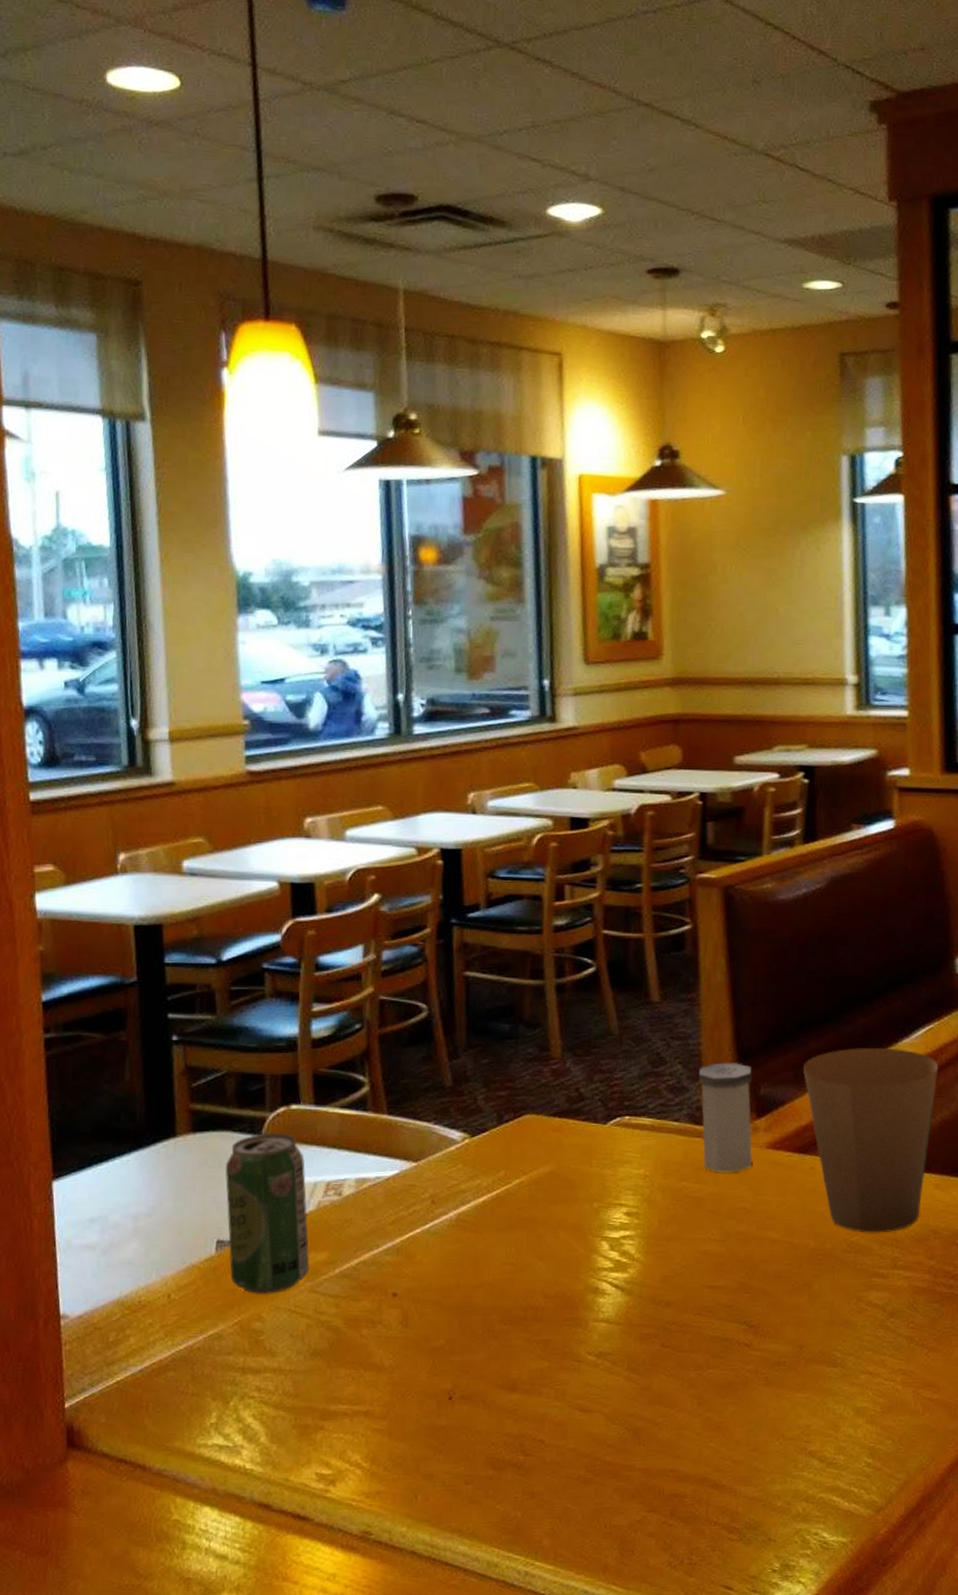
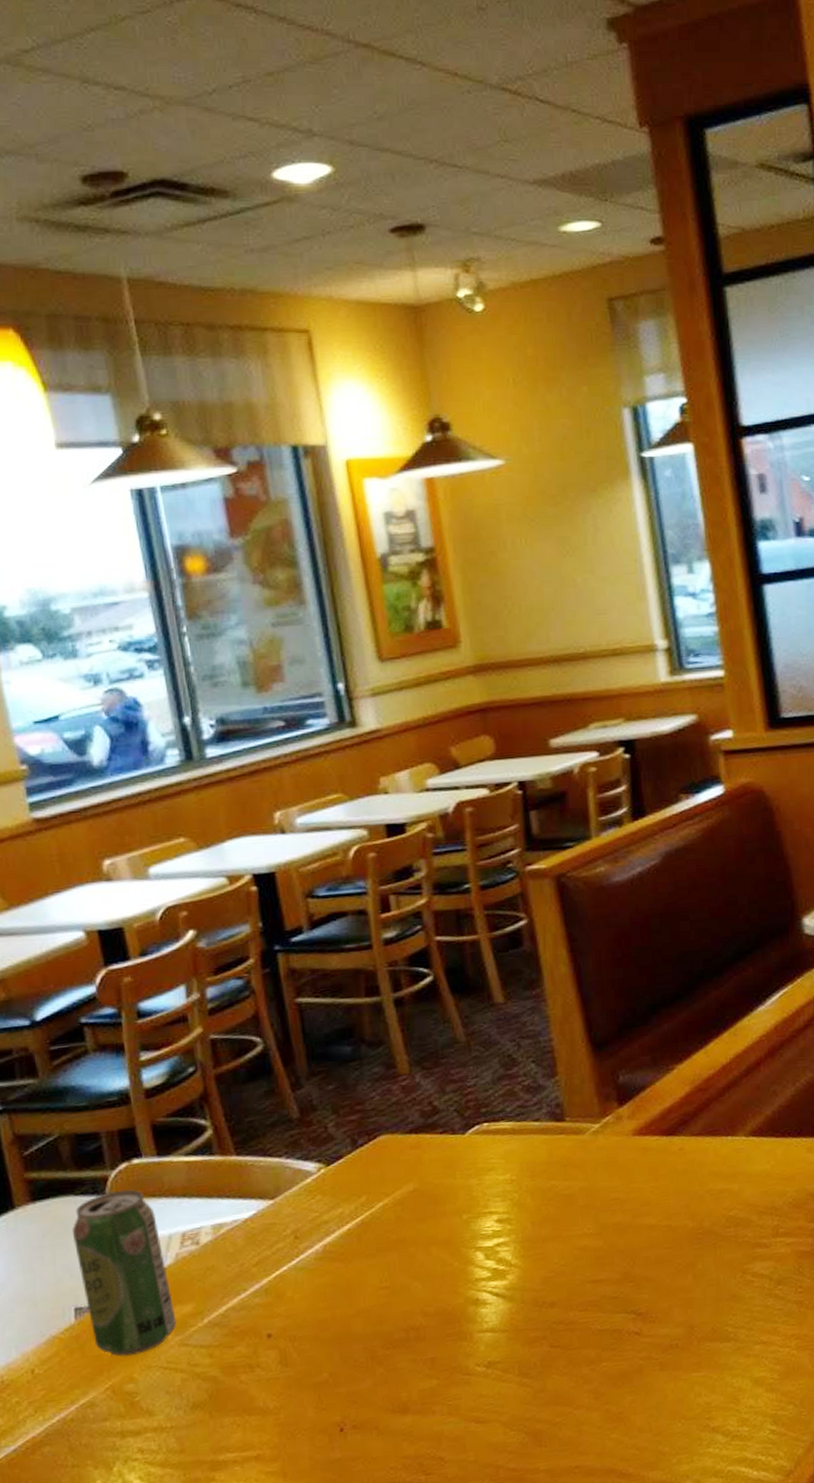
salt shaker: present [699,1062,753,1173] -> none [554,1053,620,1167]
paper cup: present [802,1047,938,1233] -> none [659,1017,797,1206]

